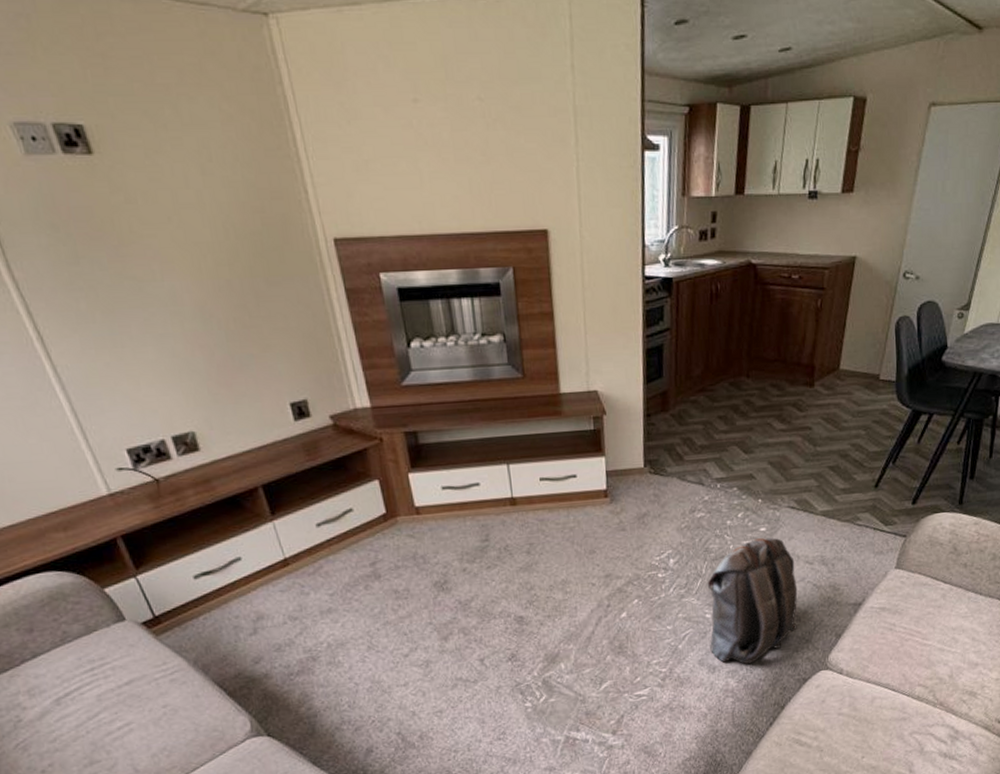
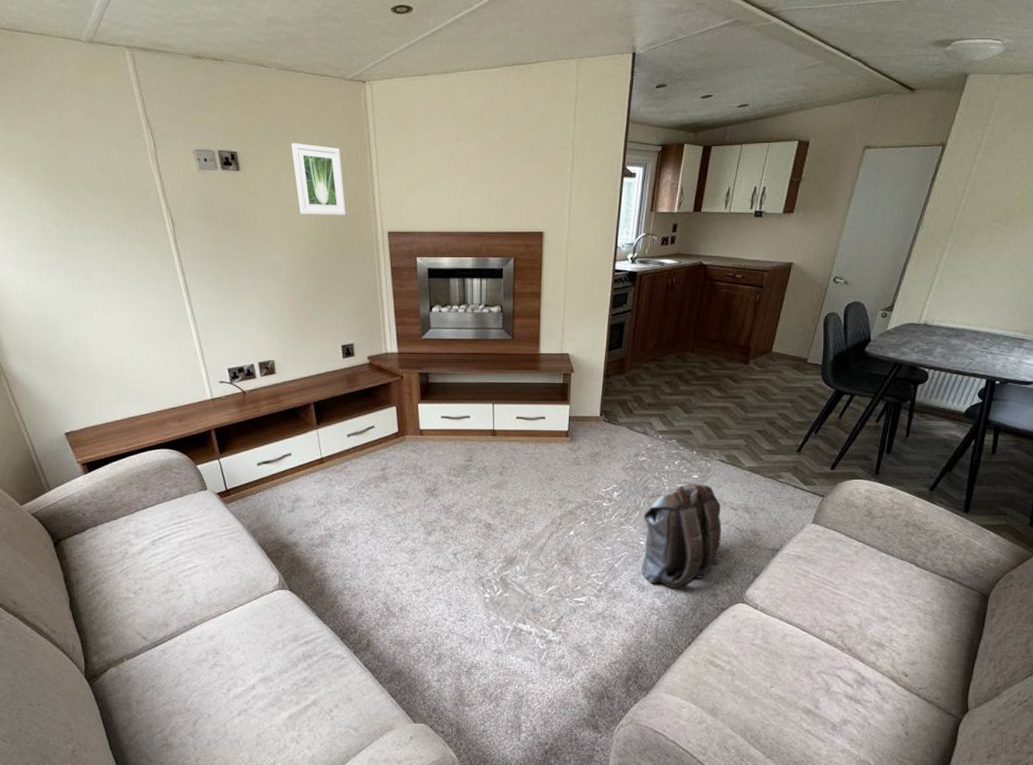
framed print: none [167,110,268,219] -> present [291,143,346,215]

